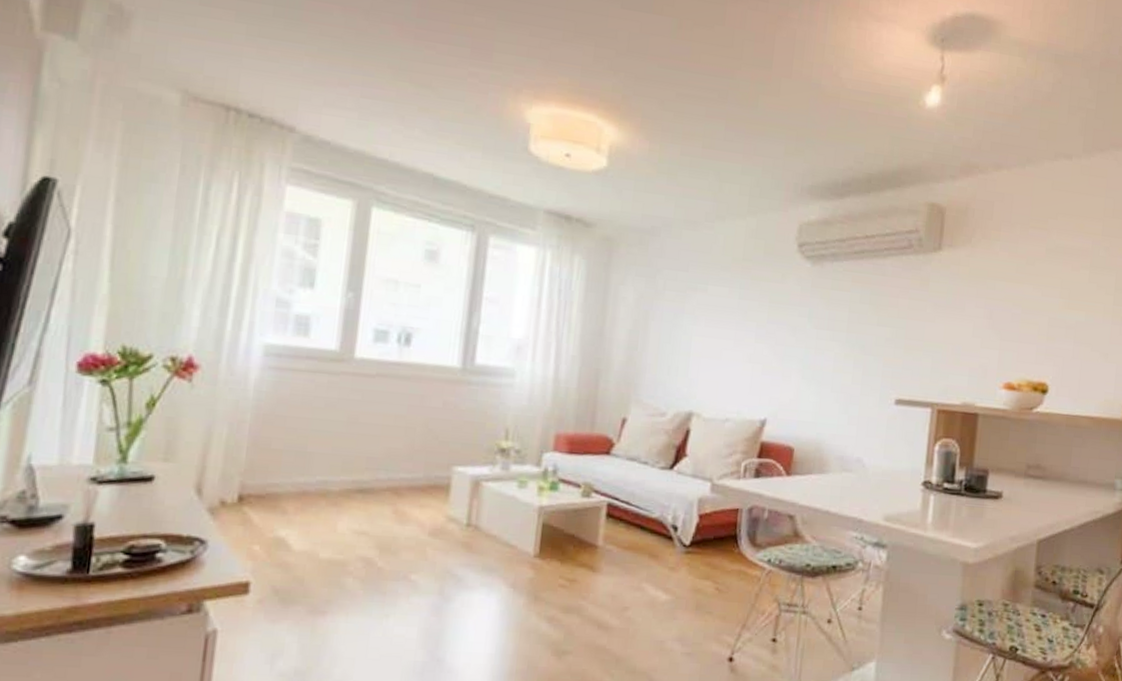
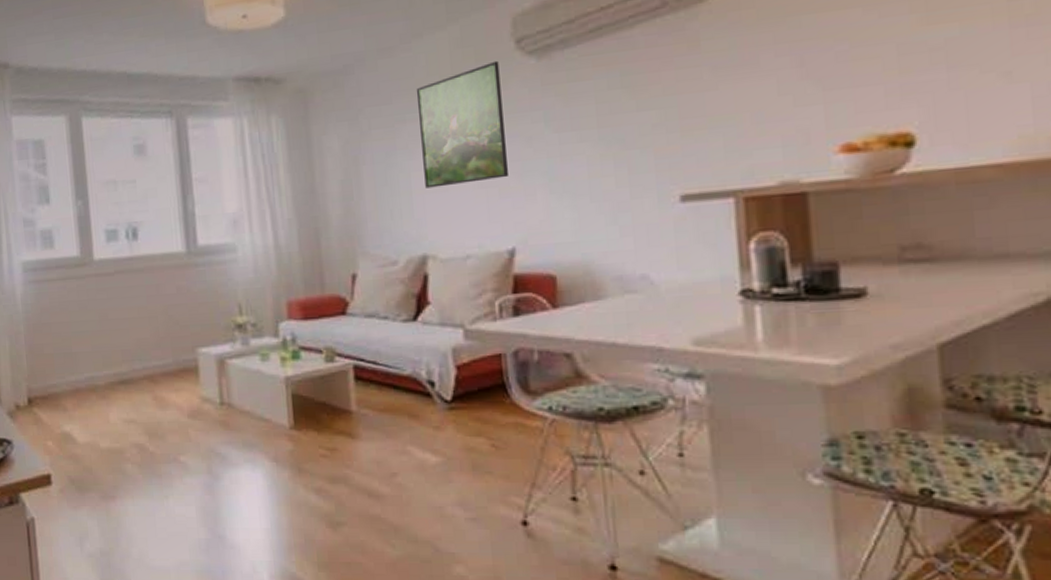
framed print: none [703,256,782,358] -> present [416,60,508,188]

